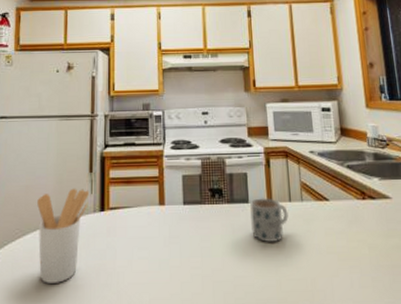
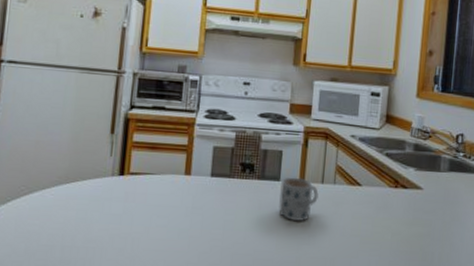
utensil holder: present [37,188,90,283] -> none [46,148,109,244]

